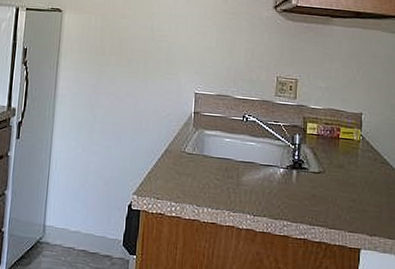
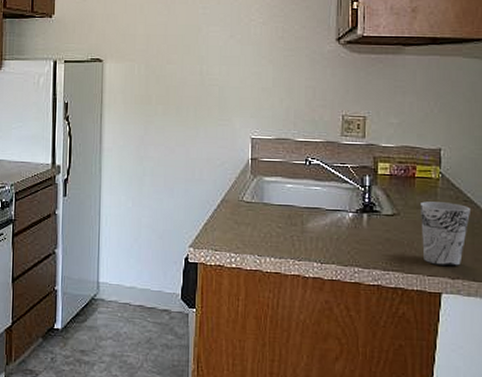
cup: none [343,161,386,225] -> present [421,201,470,267]

